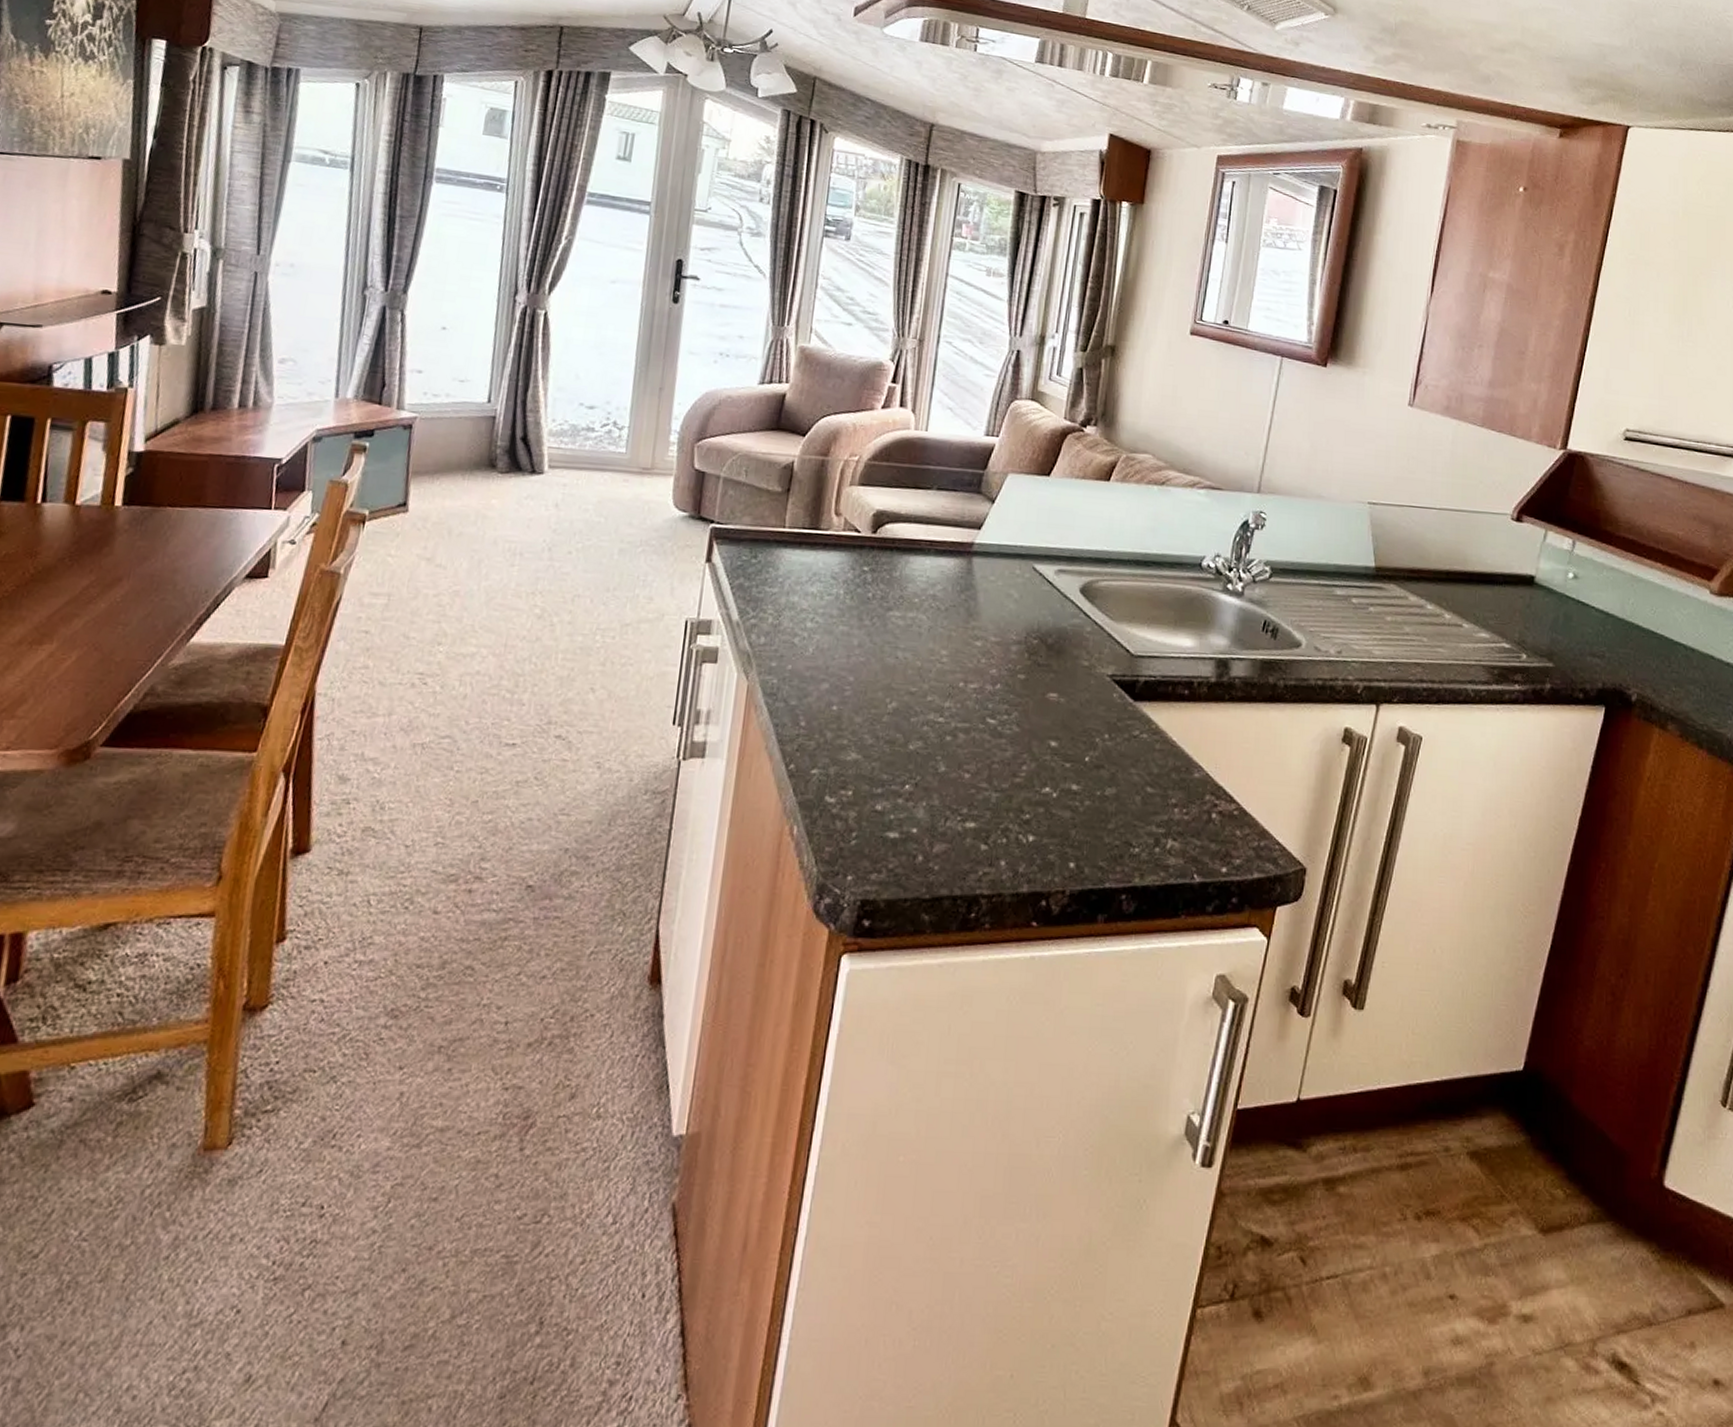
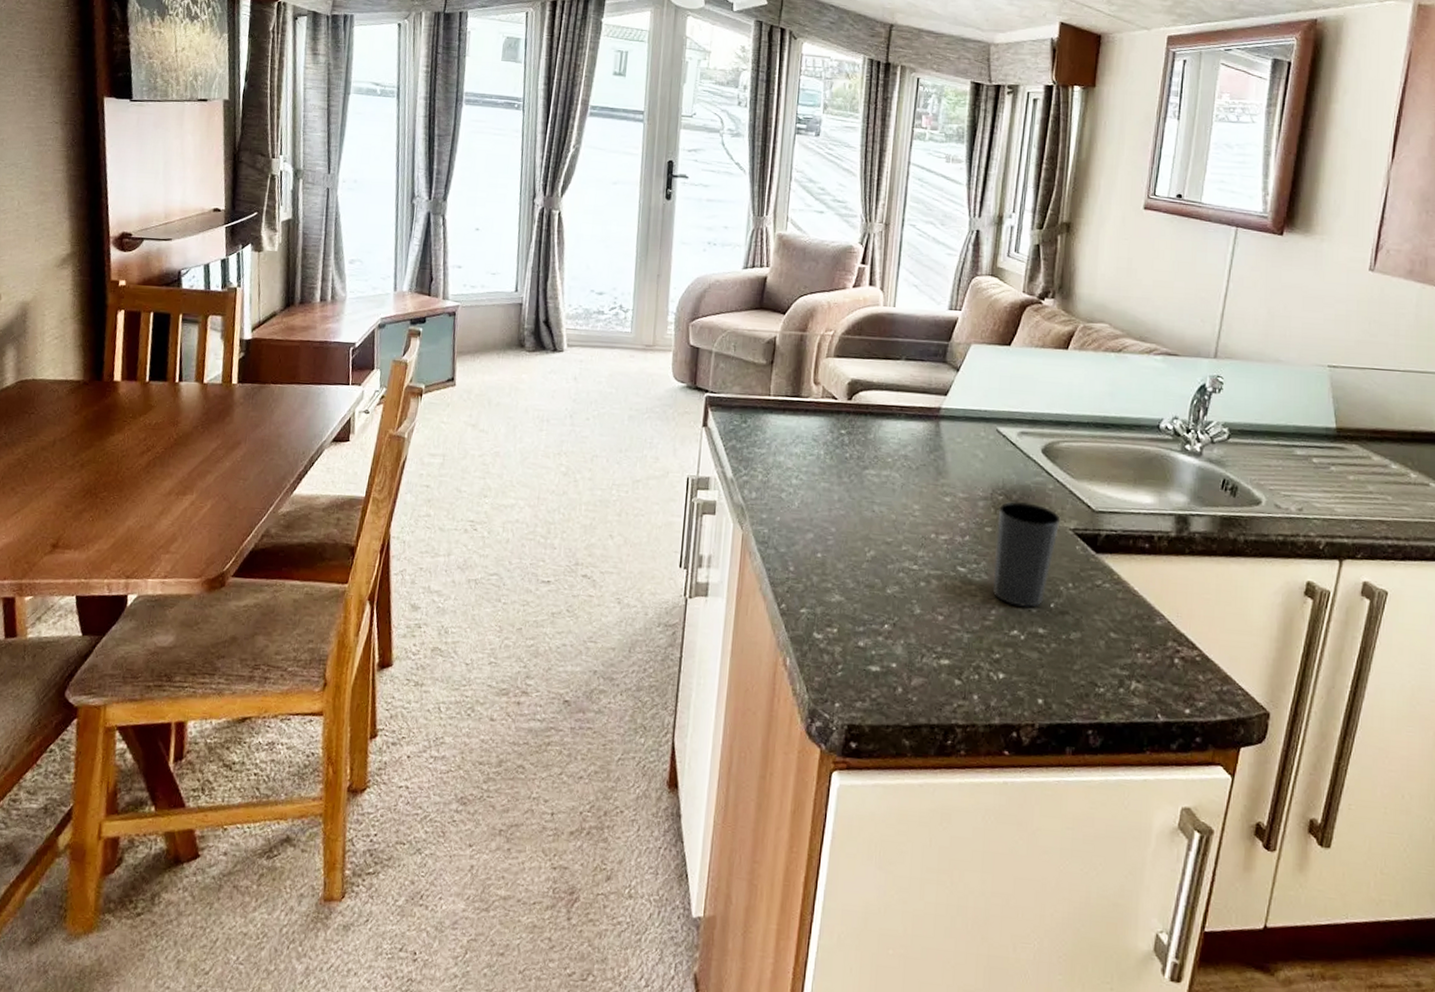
cup: none [1025,645,1098,763] -> present [993,501,1061,608]

